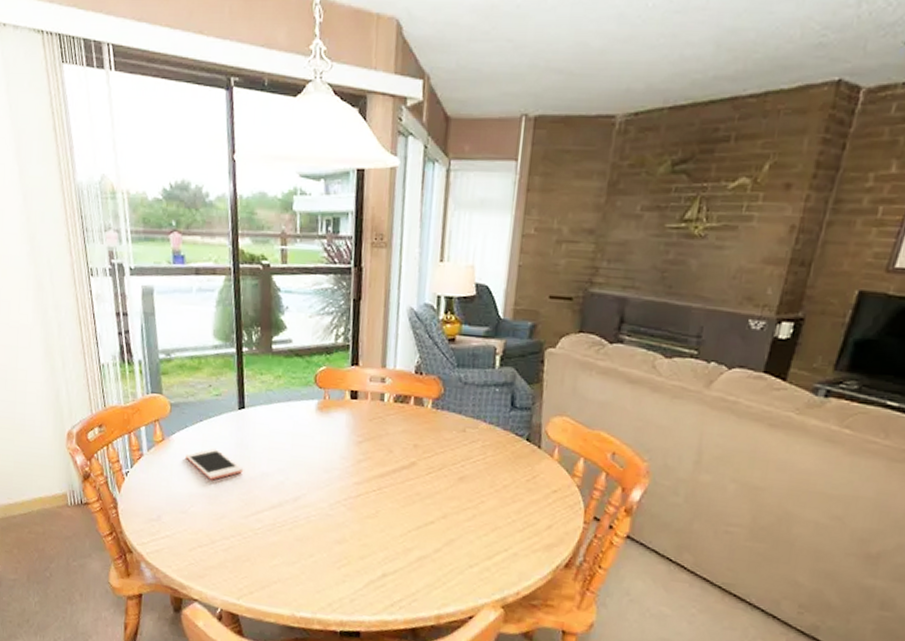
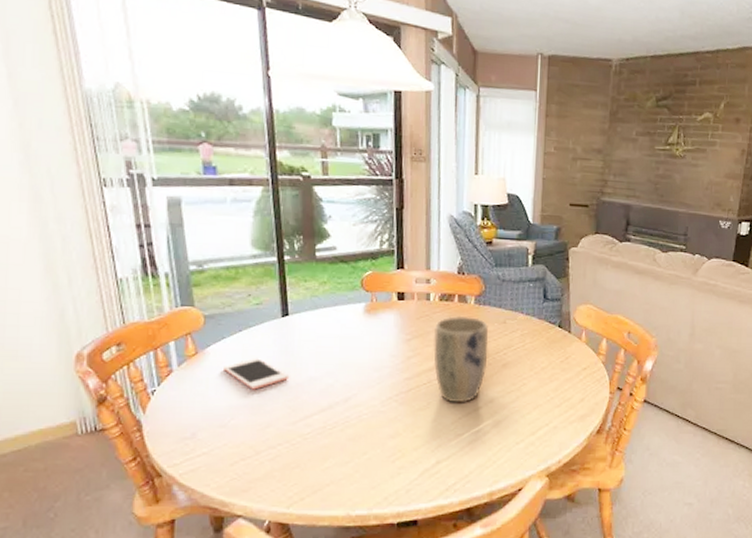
plant pot: none [385,419,446,516] -> present [433,315,489,403]

